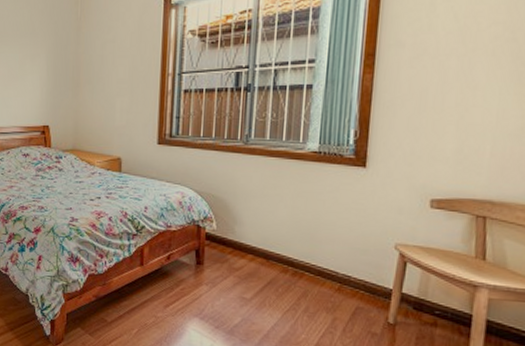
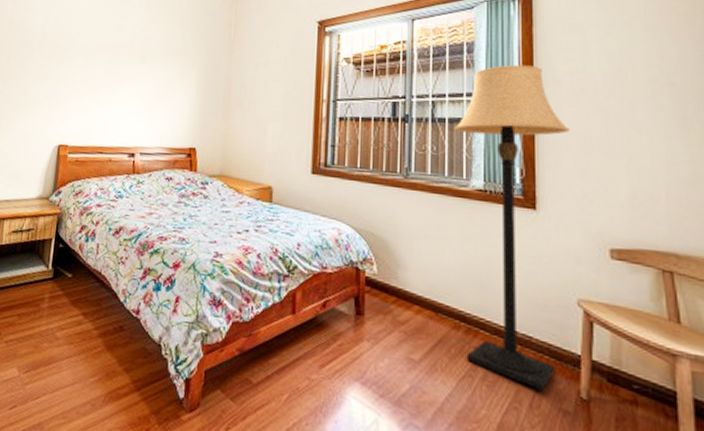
lamp: none [291,28,406,319] -> present [454,64,569,392]

